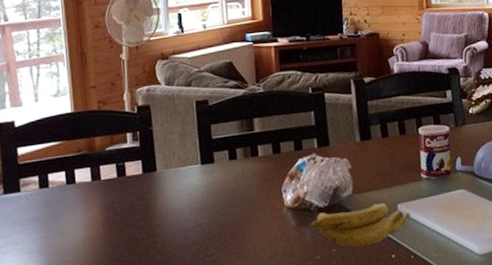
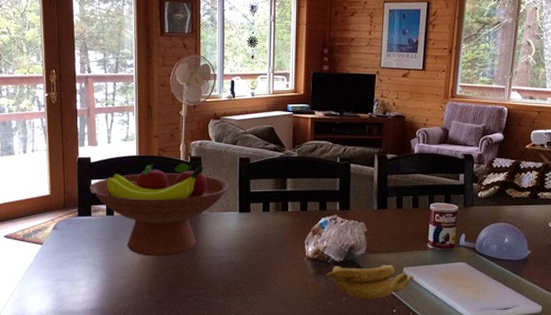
fruit bowl: none [16,114,187,232] -> present [90,163,230,257]

